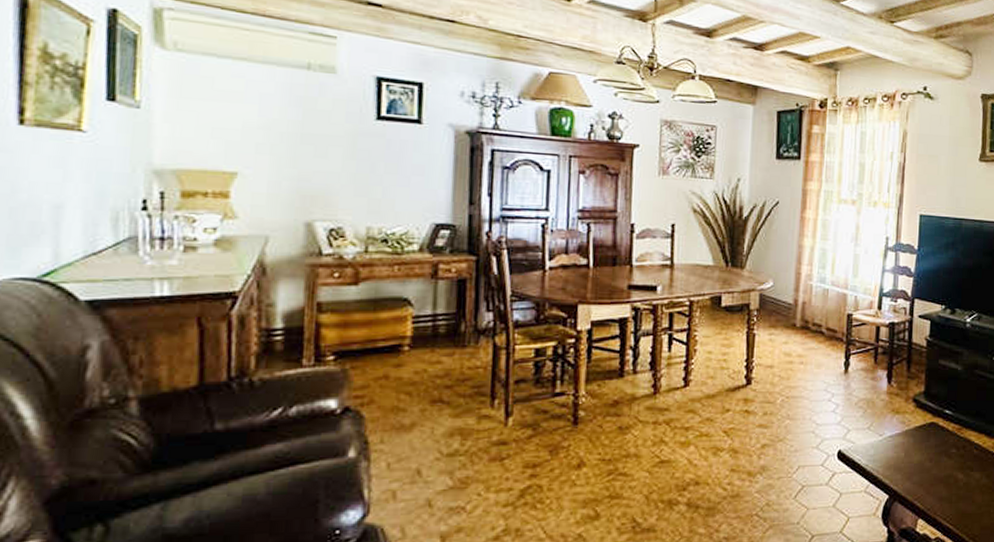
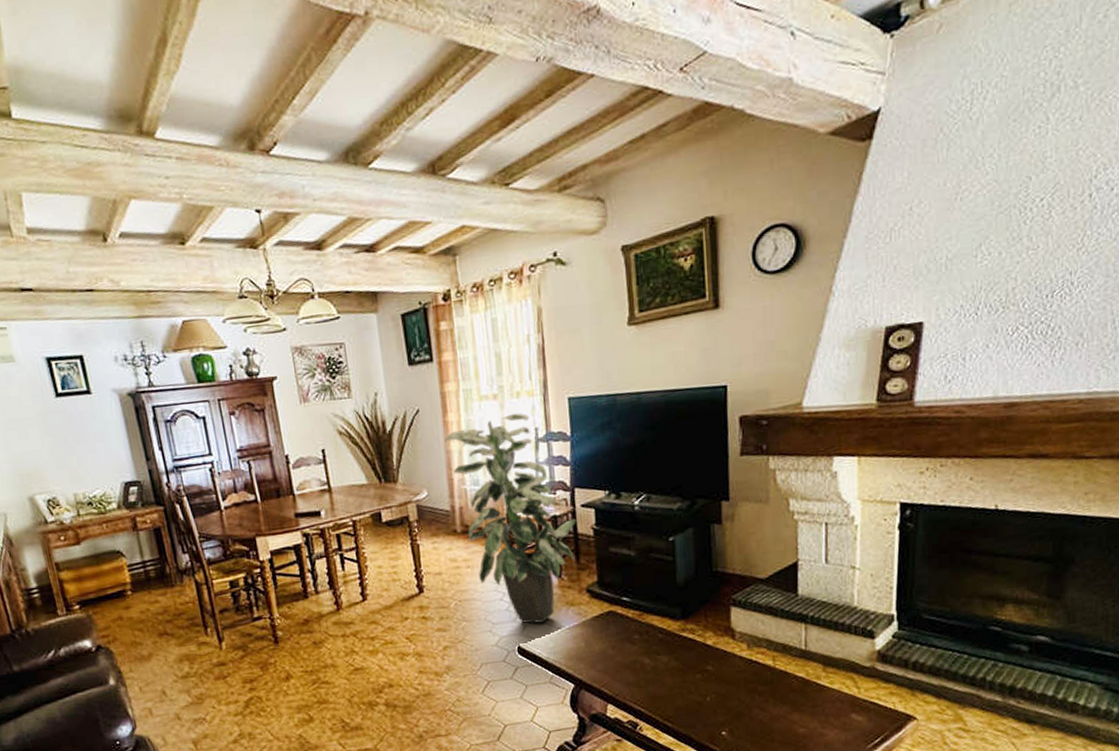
indoor plant: none [799,220,913,428] -> present [445,412,577,623]

